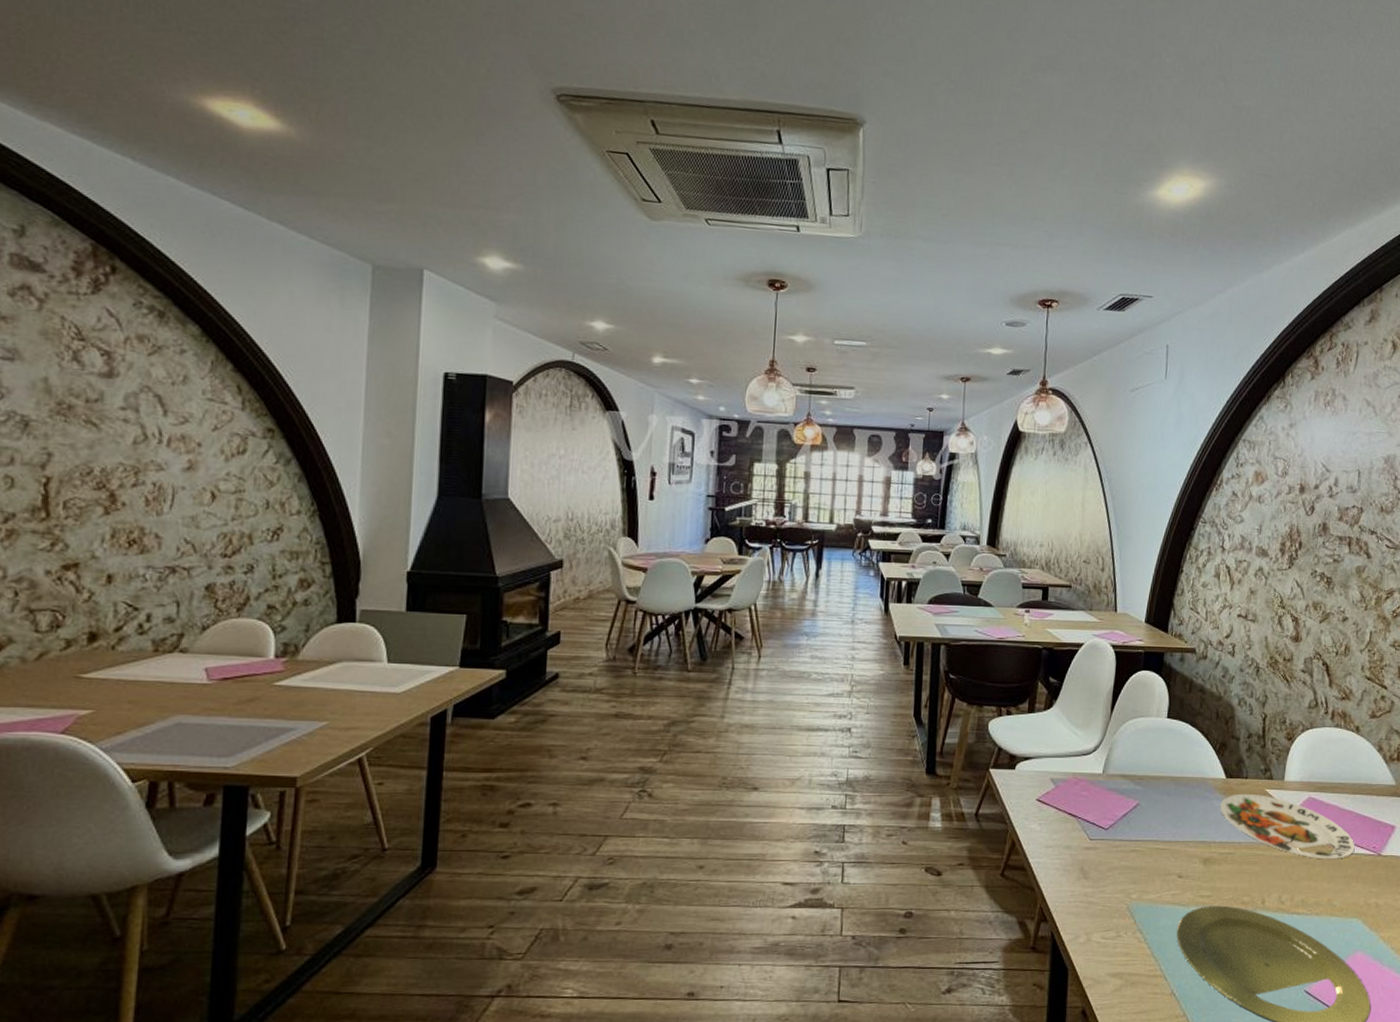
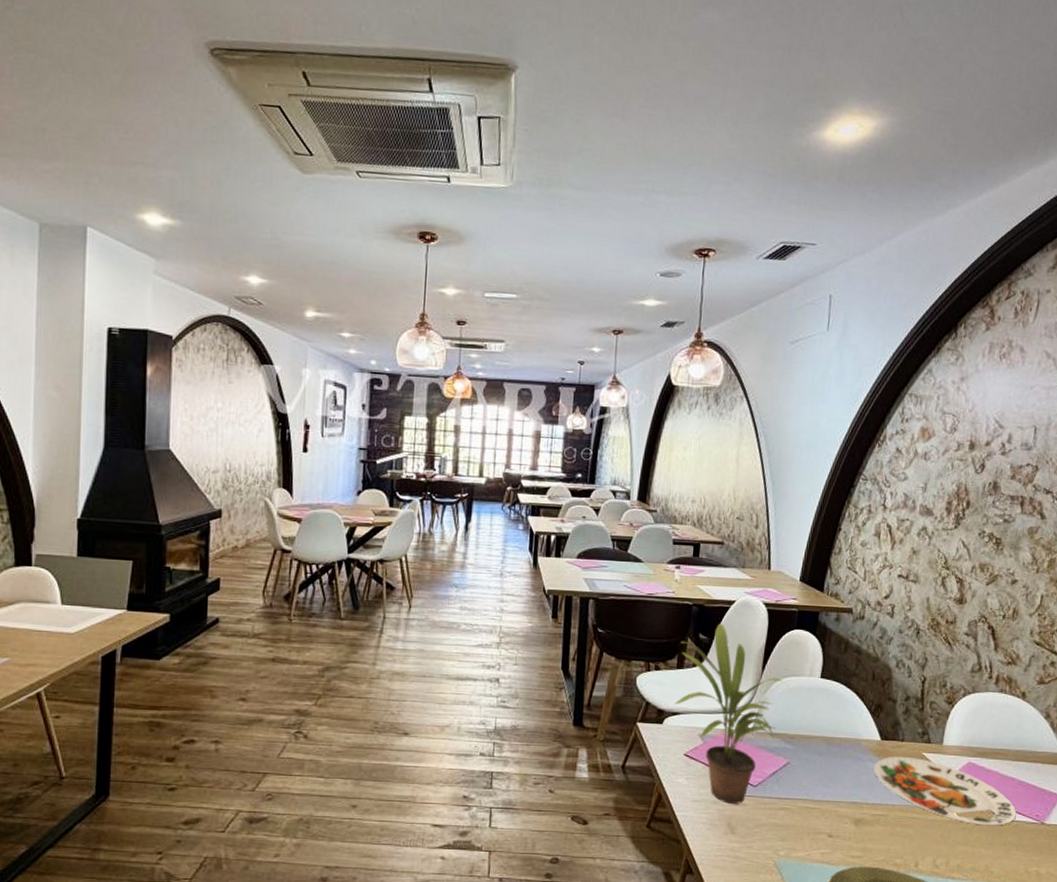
potted plant: none [1027,666,1132,848] -> present [675,623,784,804]

